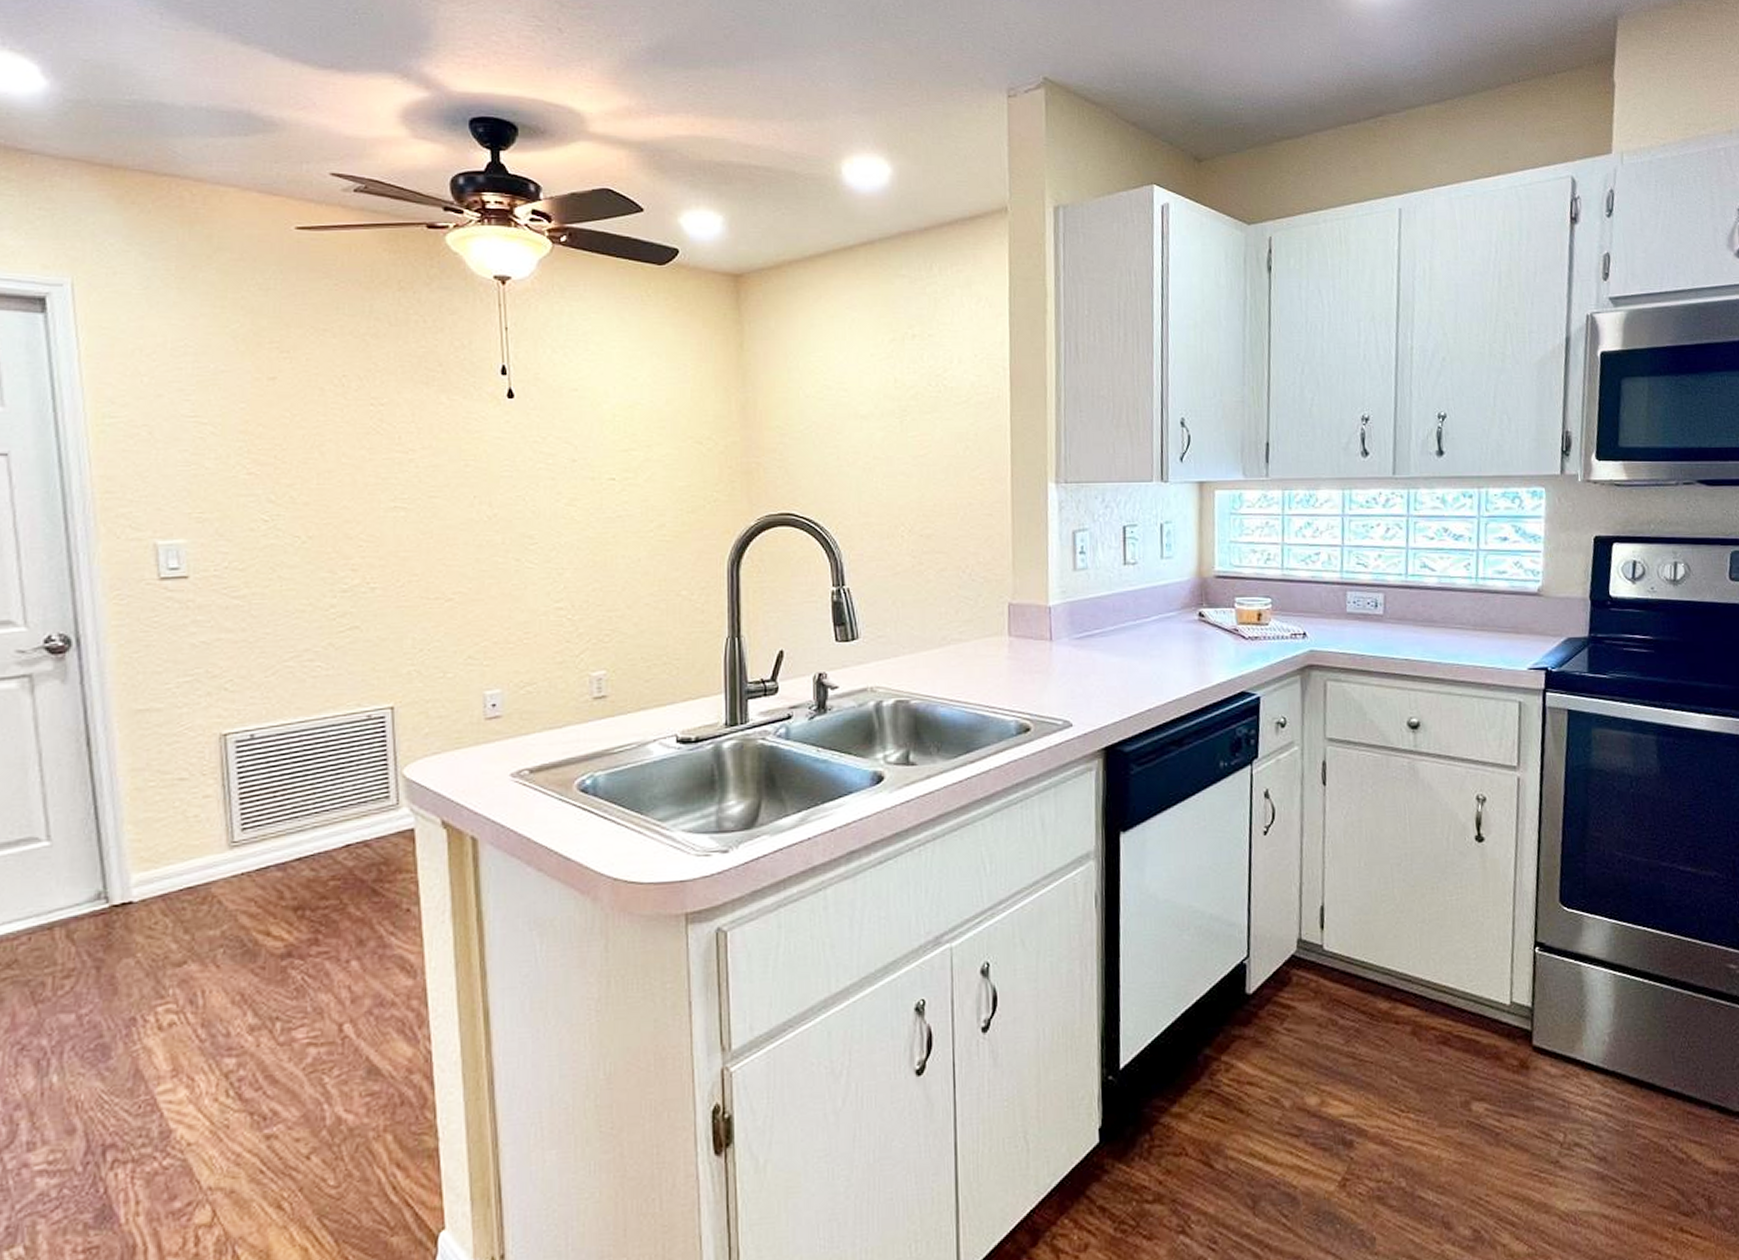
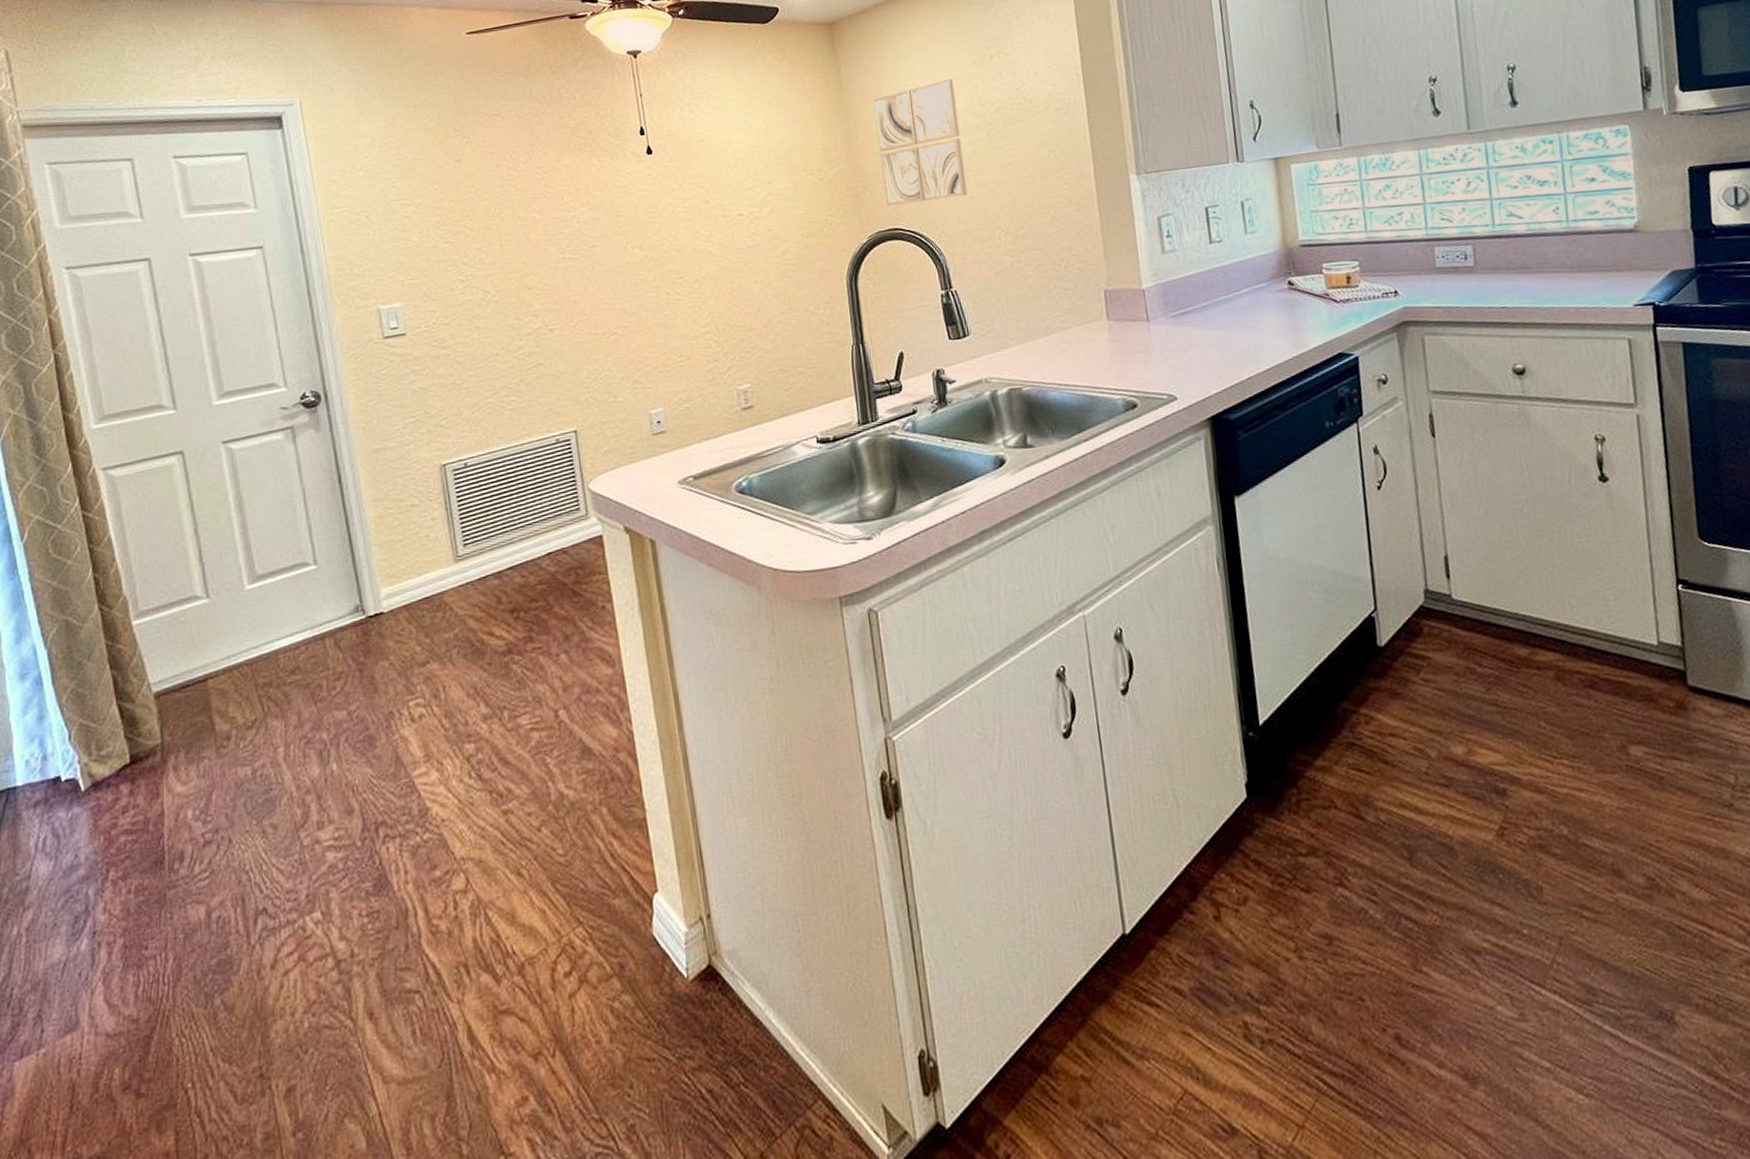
wall art: none [777,354,872,487] -> present [873,78,968,206]

